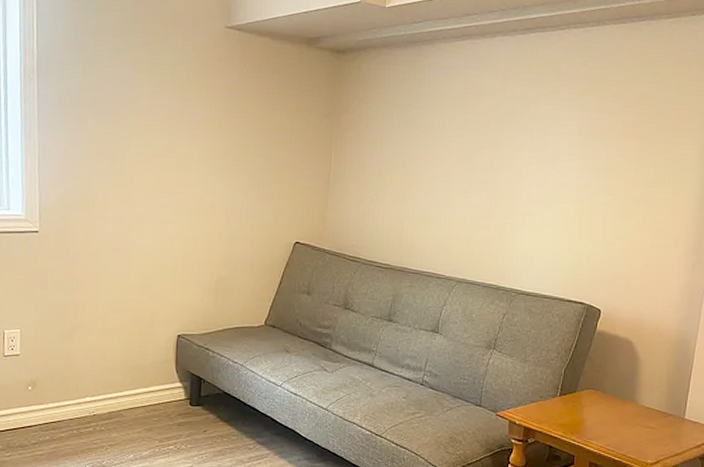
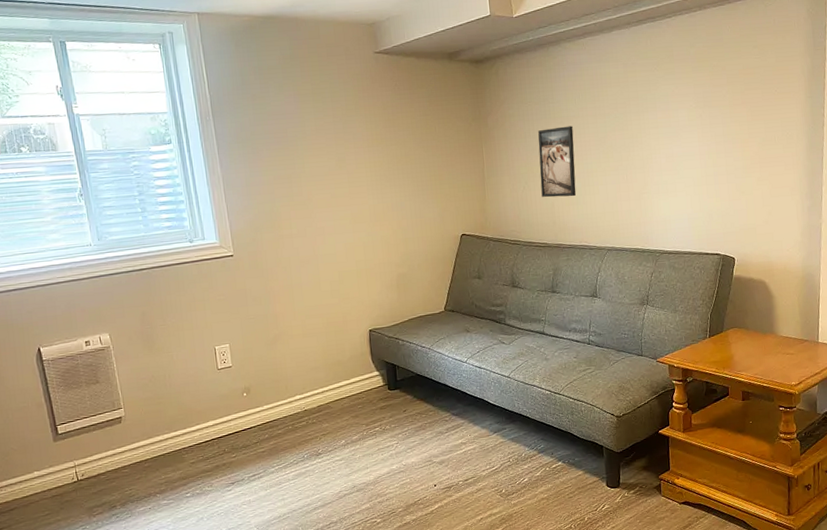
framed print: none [391,136,436,217] -> present [538,126,577,198]

